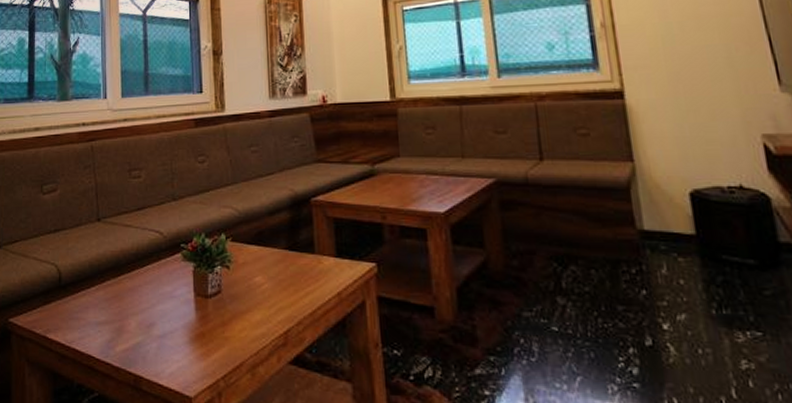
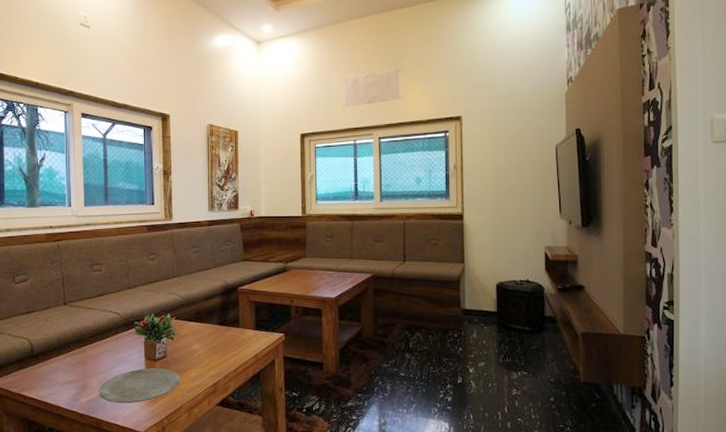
plate: none [138,307,240,356] -> present [99,368,180,404]

